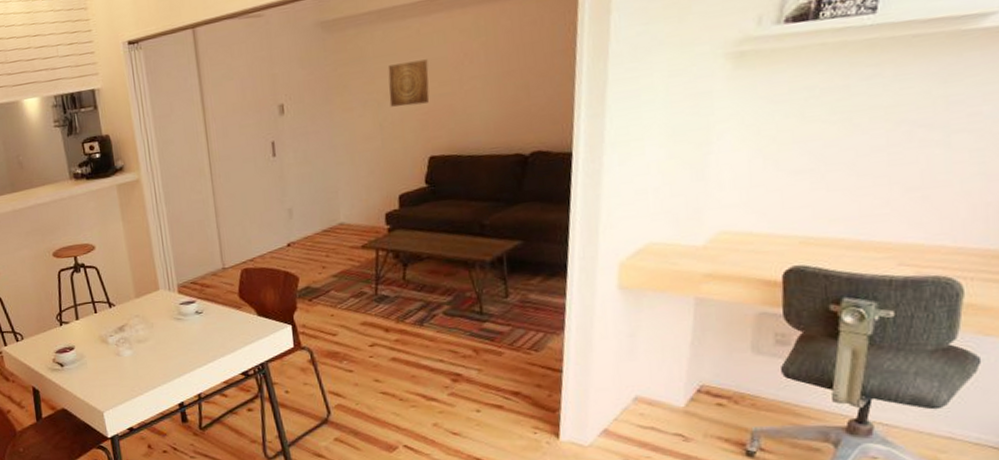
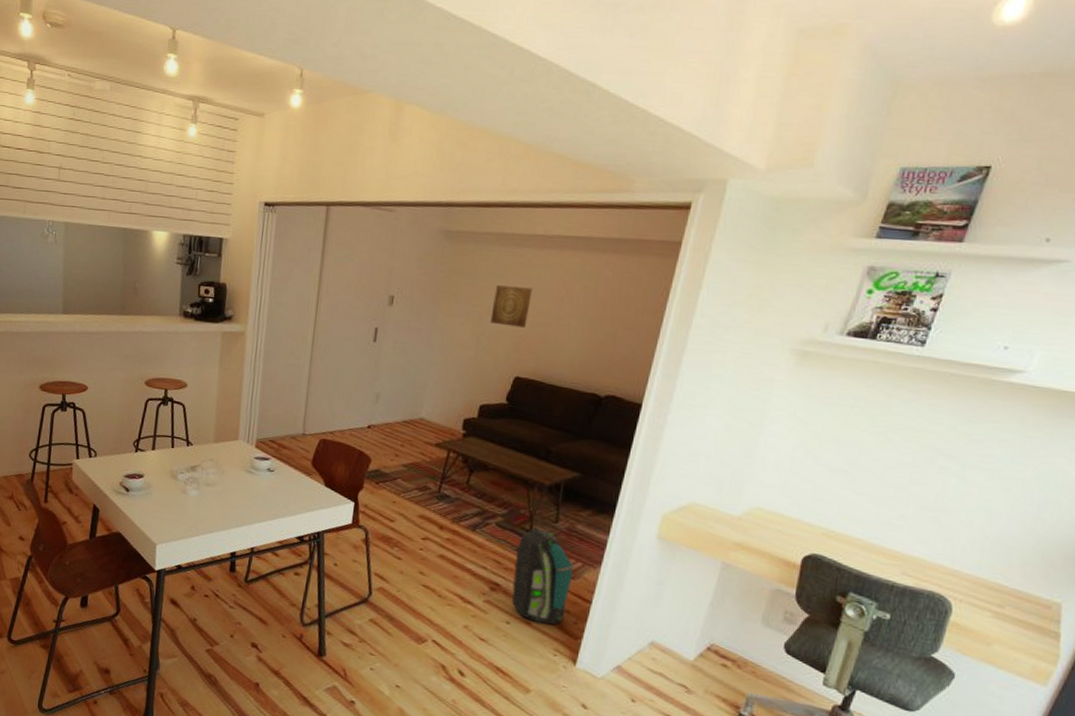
backpack: none [471,307,537,404] -> present [512,528,576,625]

